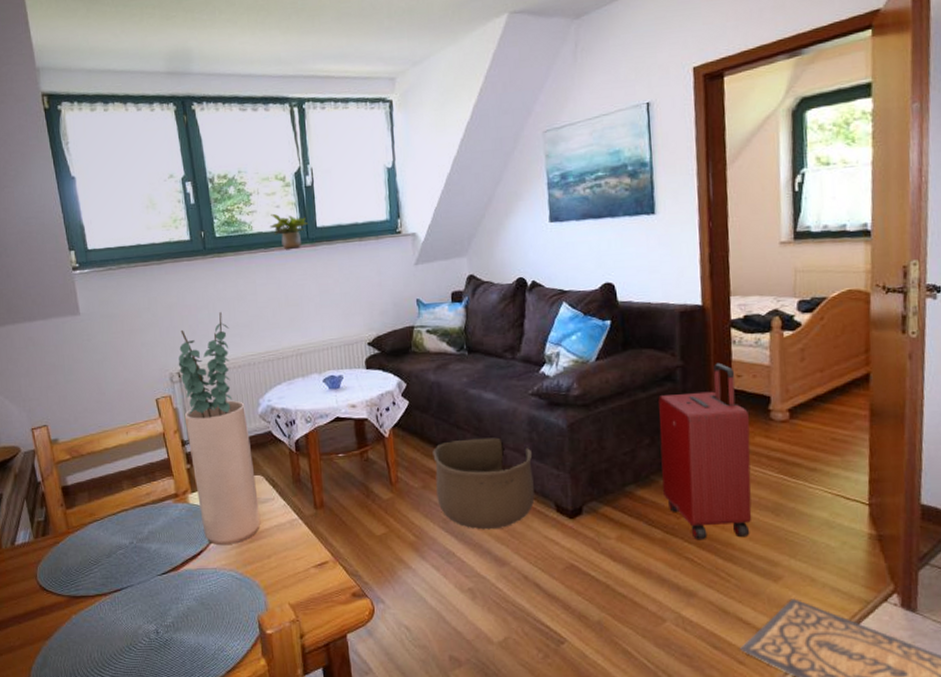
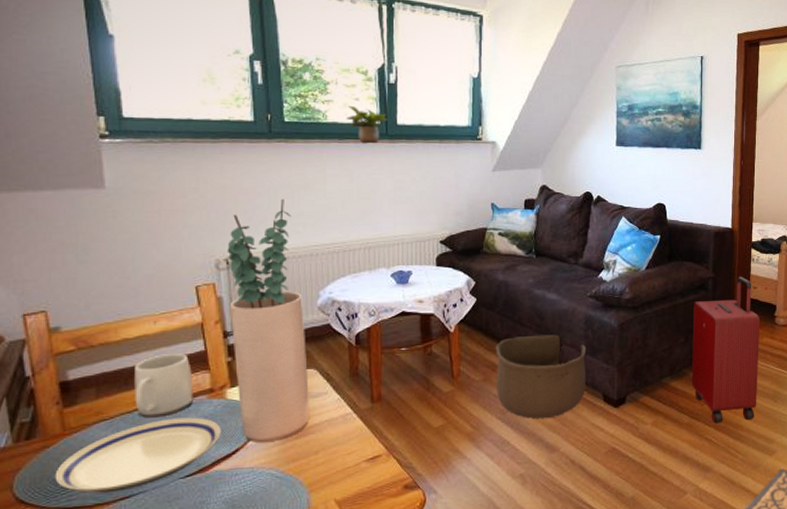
plate: none [65,520,187,585] -> present [55,417,221,493]
mug: none [114,461,163,520] -> present [133,354,193,418]

